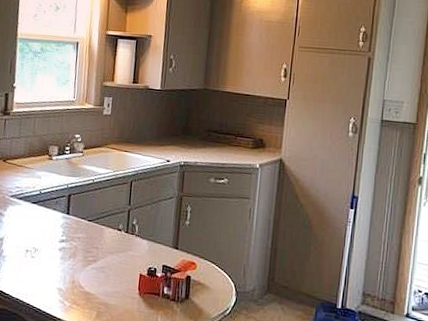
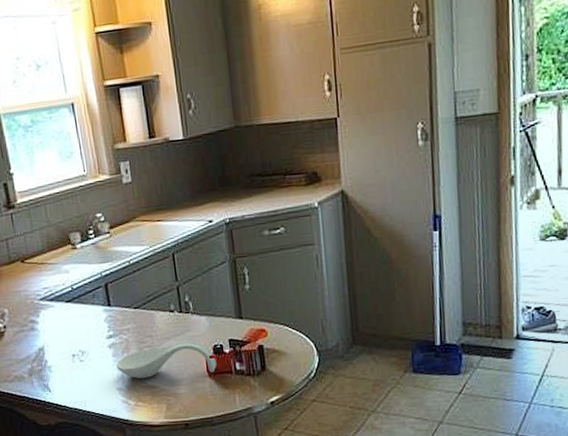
spoon rest: none [62,257,148,292] -> present [116,339,217,379]

